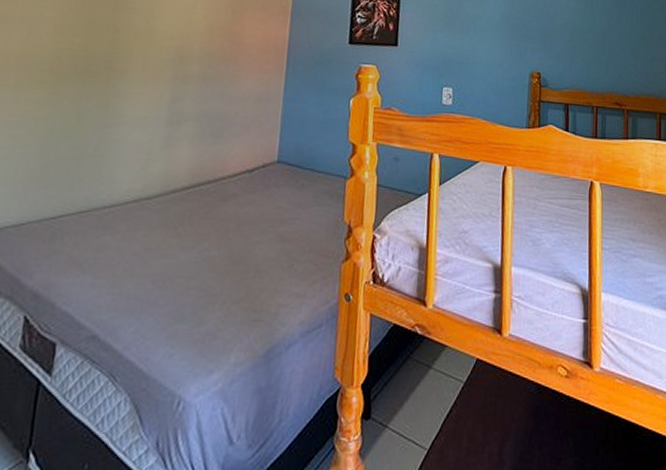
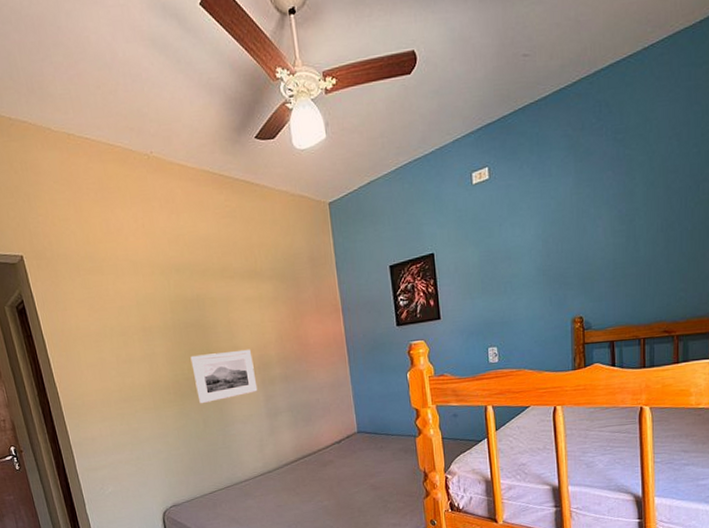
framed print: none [80,29,170,92] -> present [190,349,258,404]

